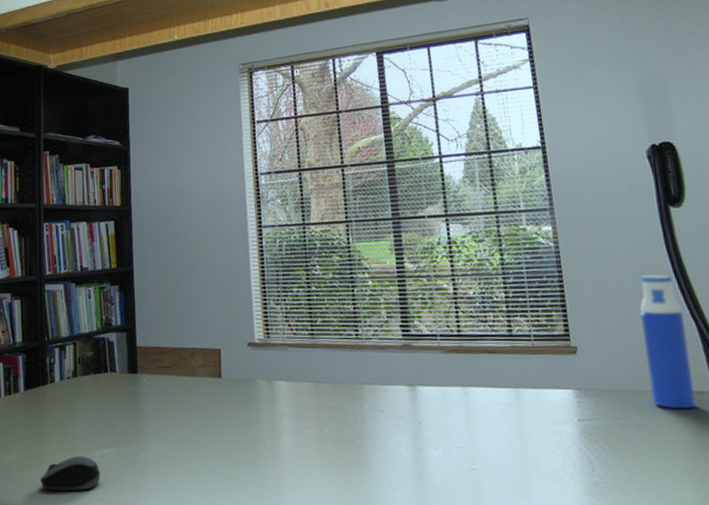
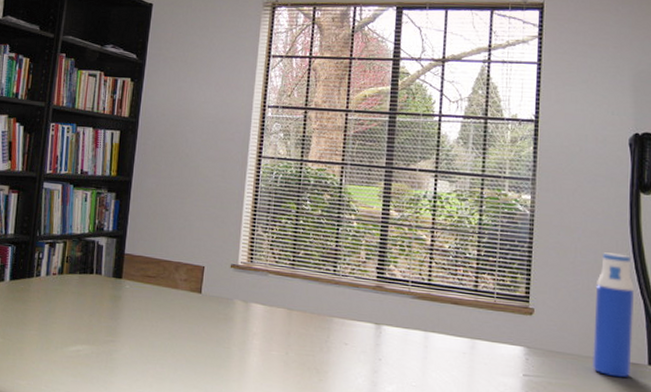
computer mouse: present [41,456,101,491] -> none [14,348,73,381]

